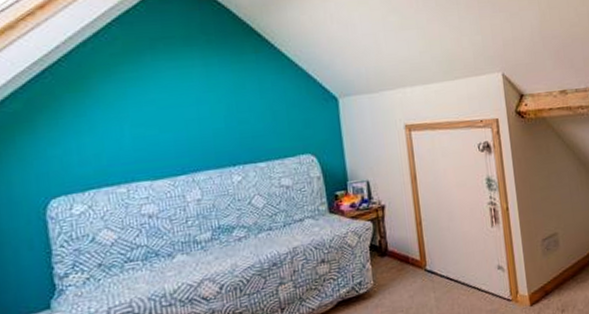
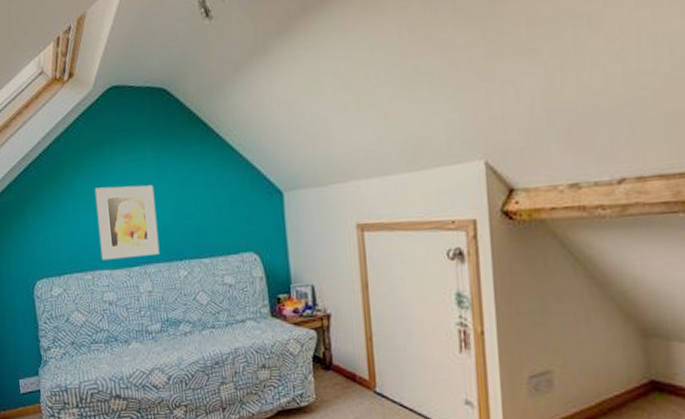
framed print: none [131,92,210,171] -> present [94,185,160,261]

